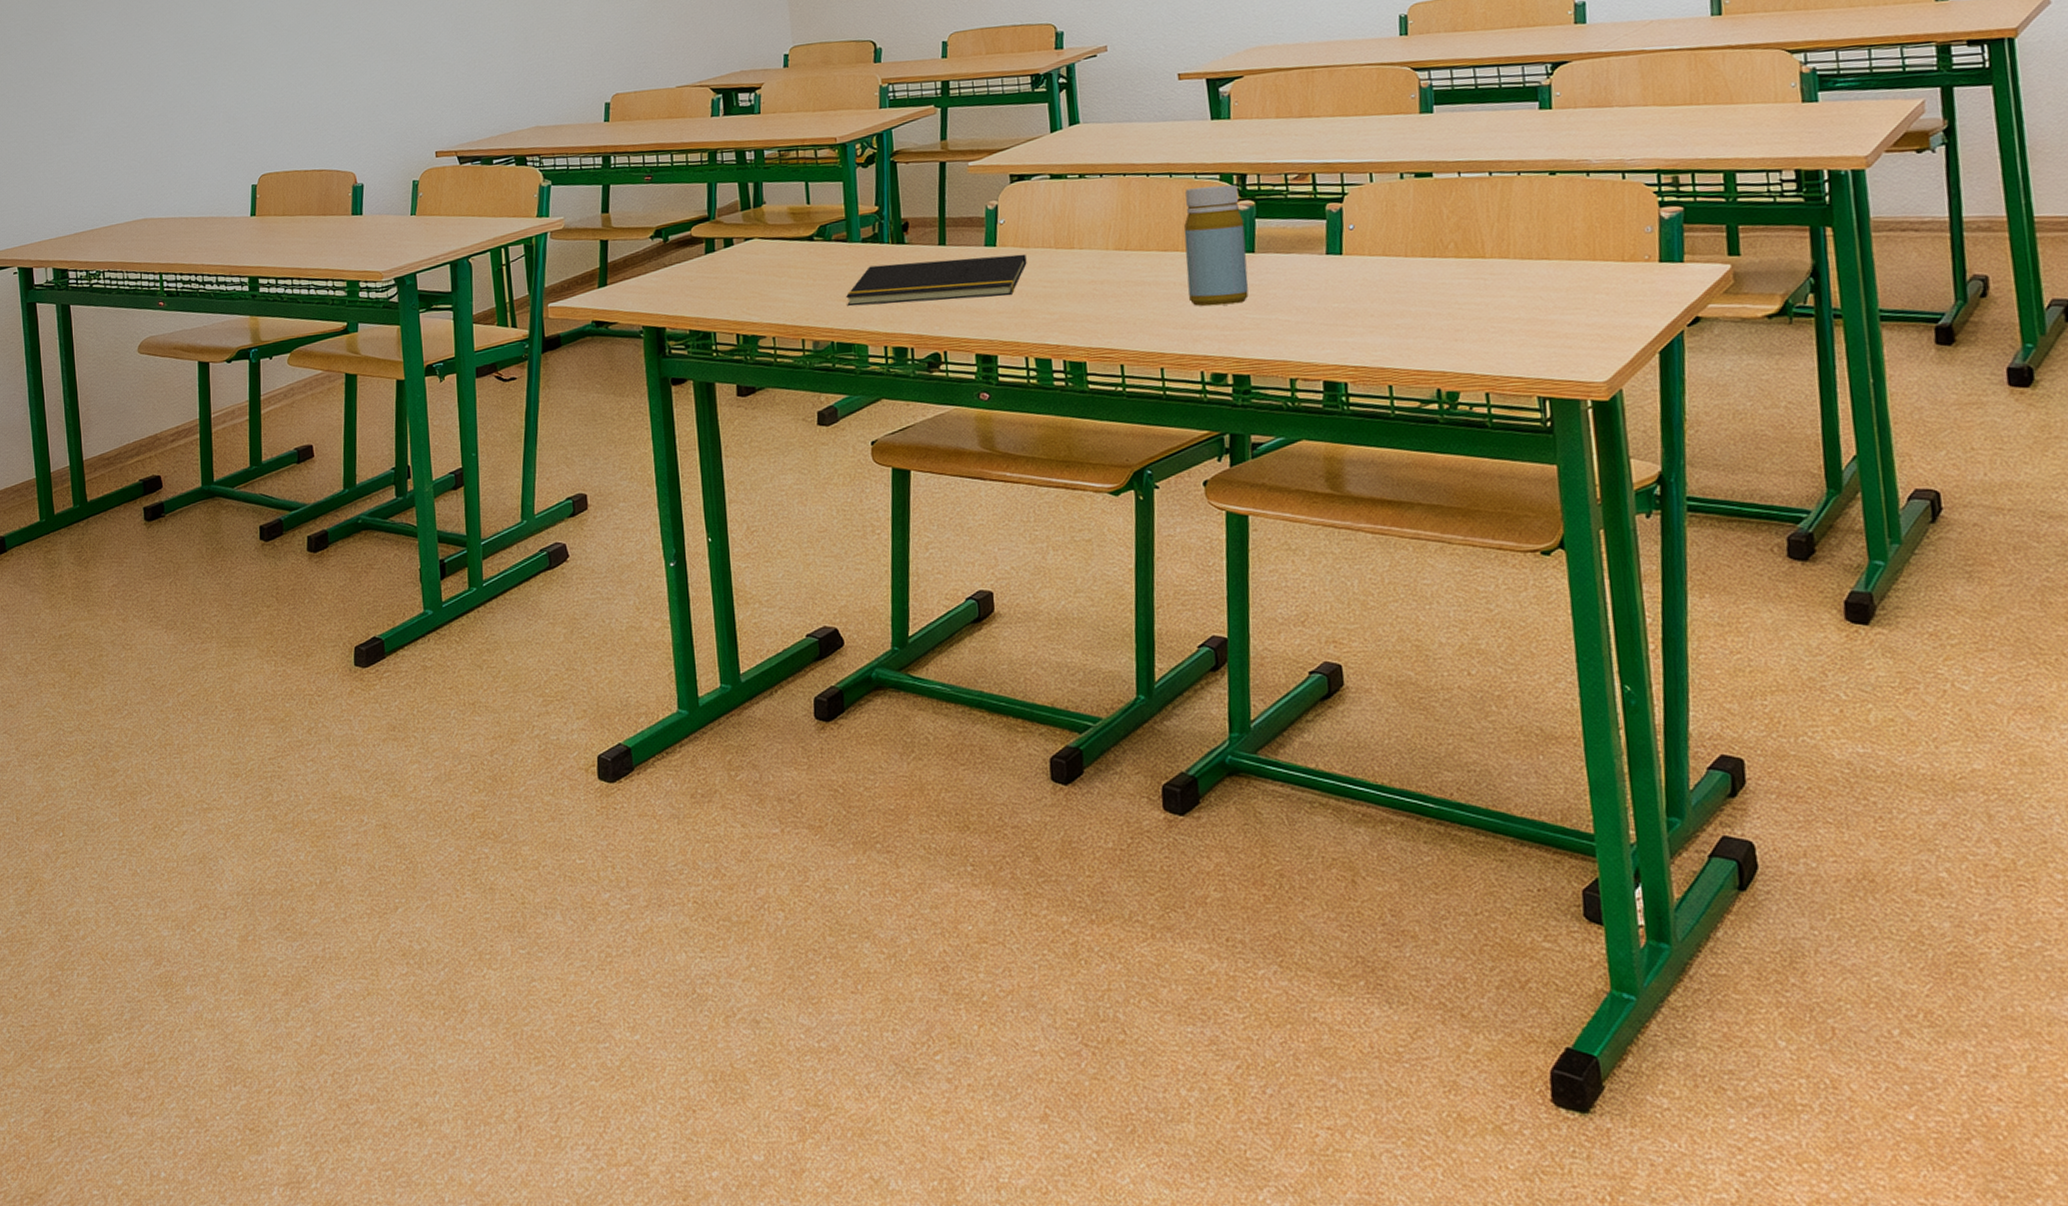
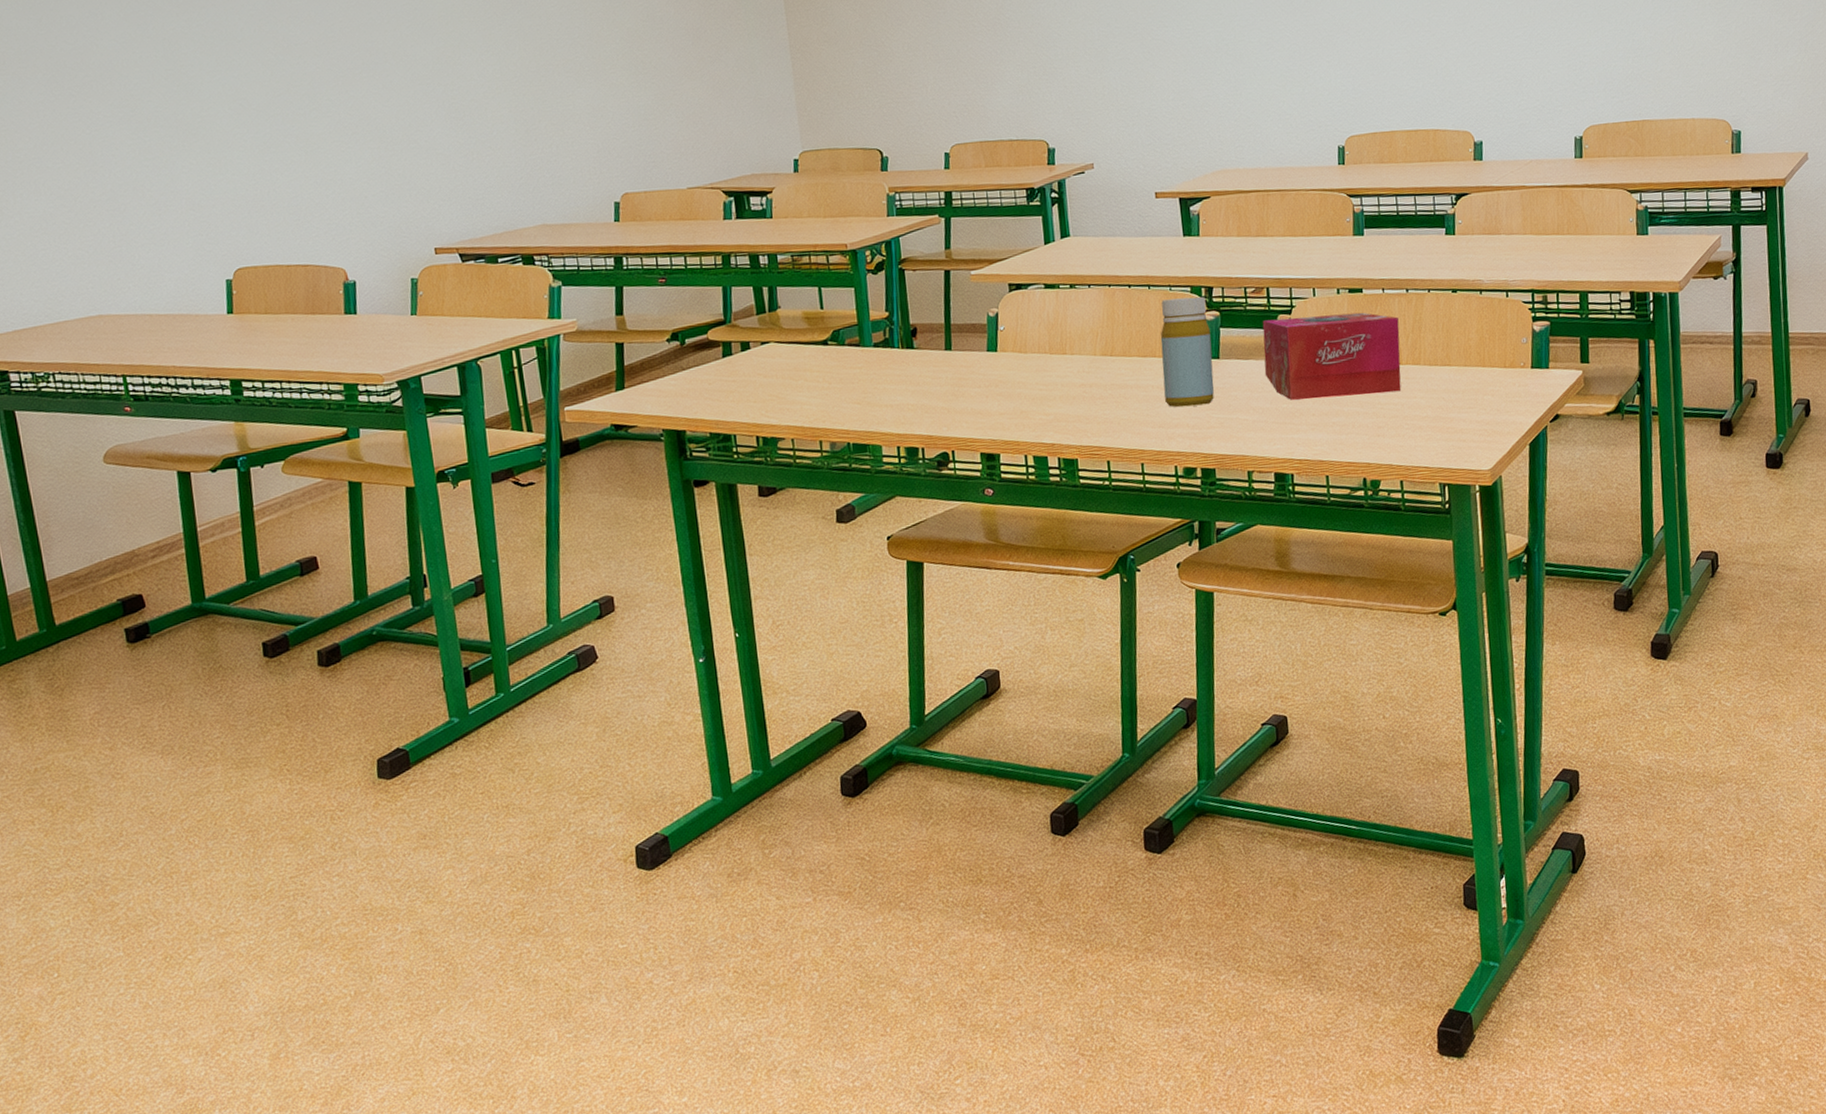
notepad: present [846,254,1027,307] -> none [860,359,1025,409]
tissue box: none [1307,199,1485,299] -> present [1262,312,1402,400]

